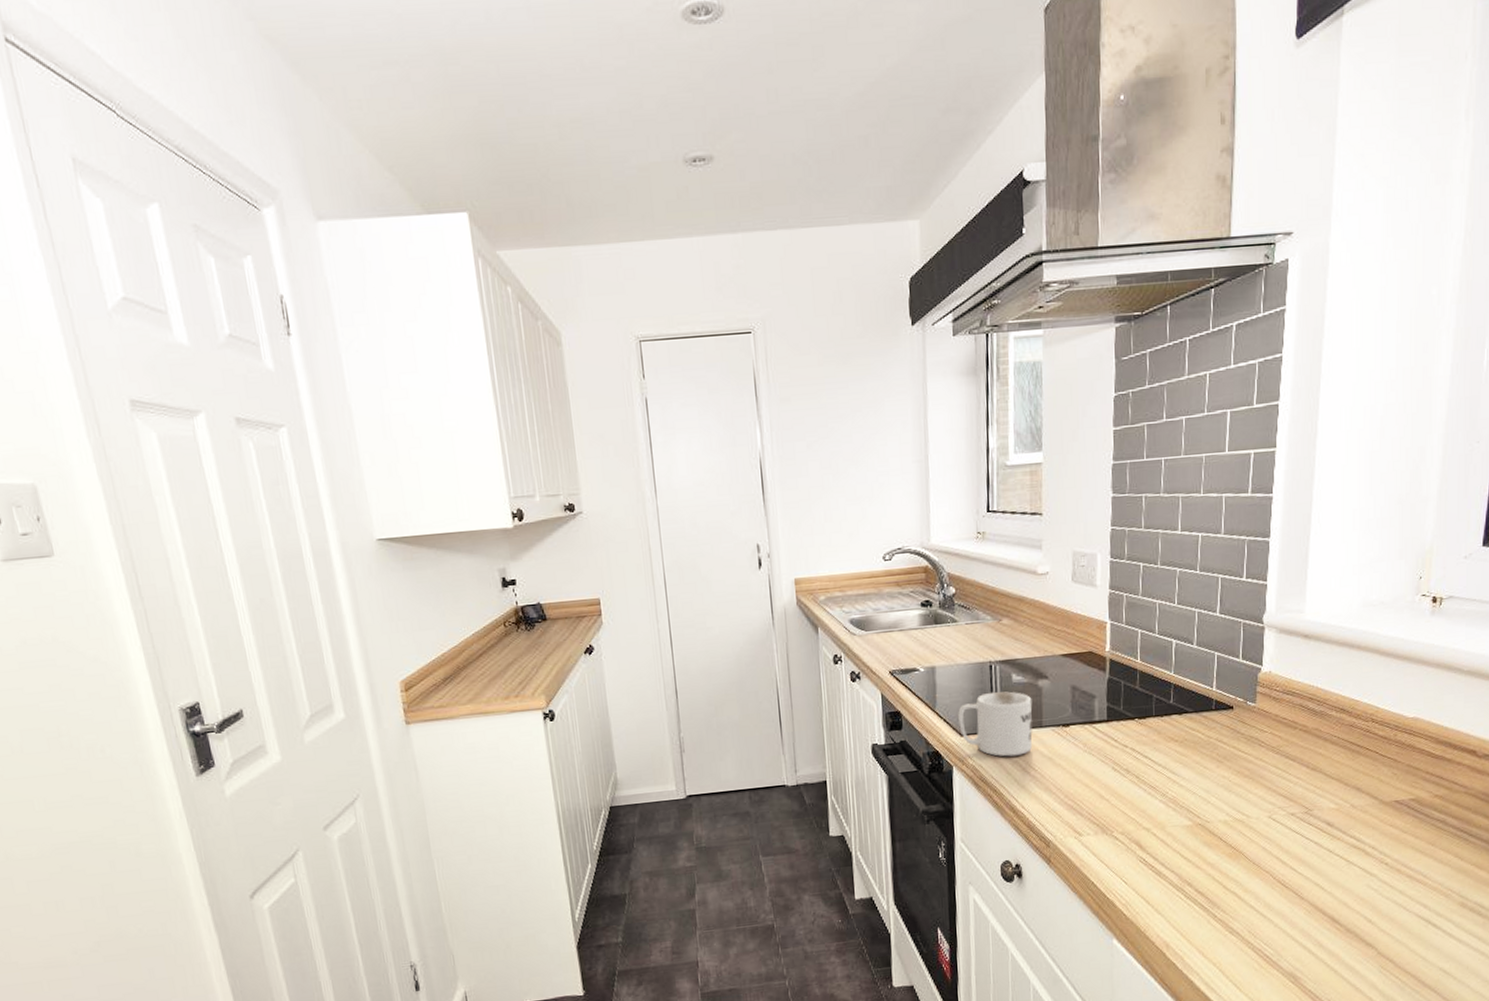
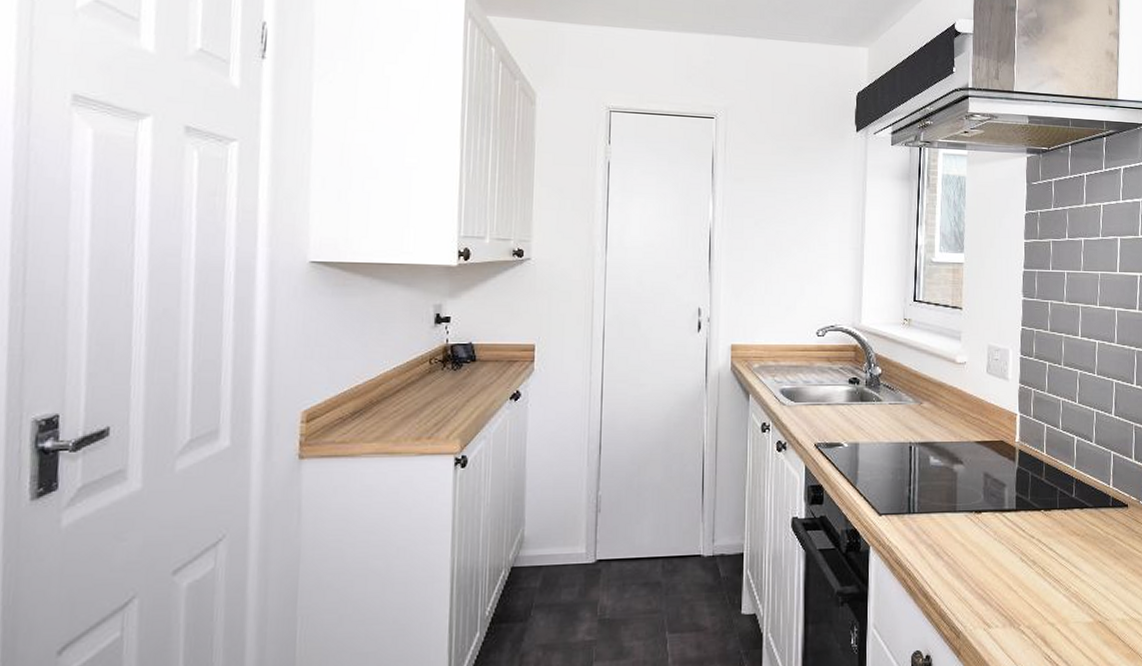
mug: present [958,691,1033,757] -> none [878,473,948,540]

